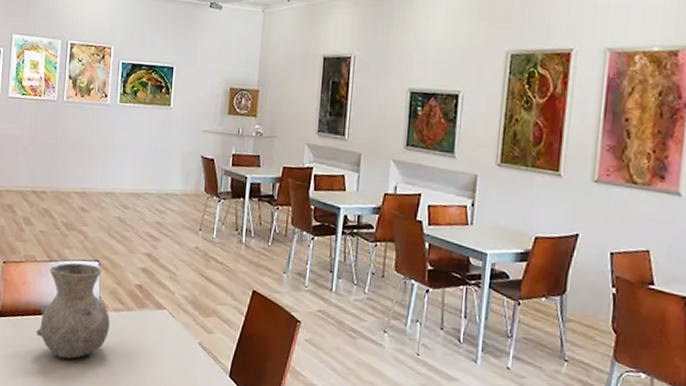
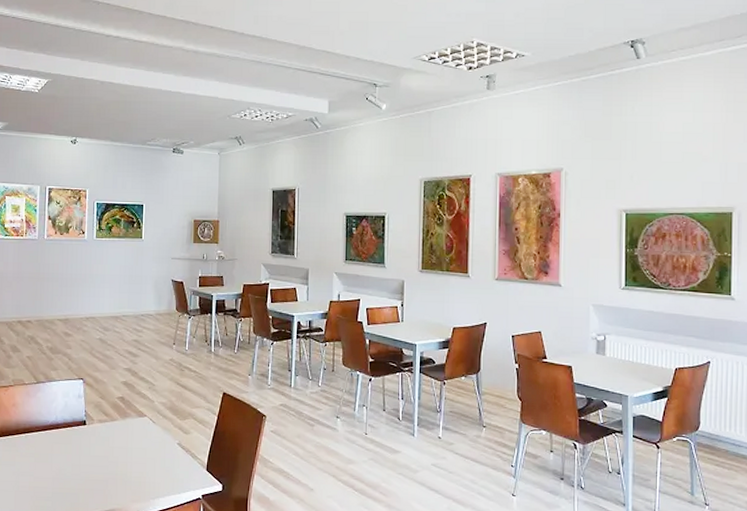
vase: present [36,262,110,359] -> none [26,382,96,470]

